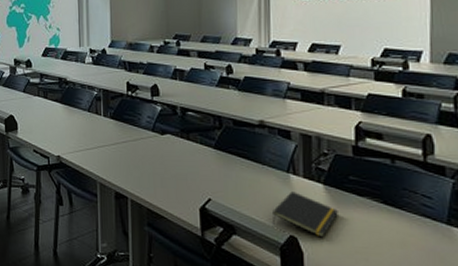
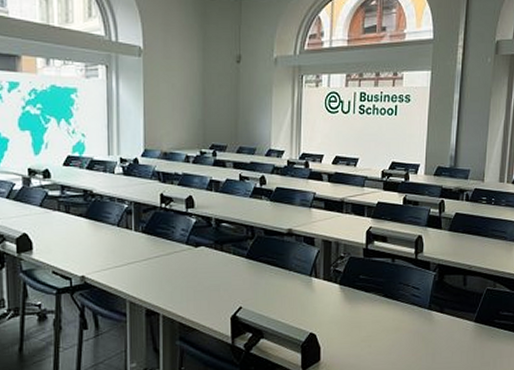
notepad: present [271,191,338,238] -> none [295,293,350,332]

